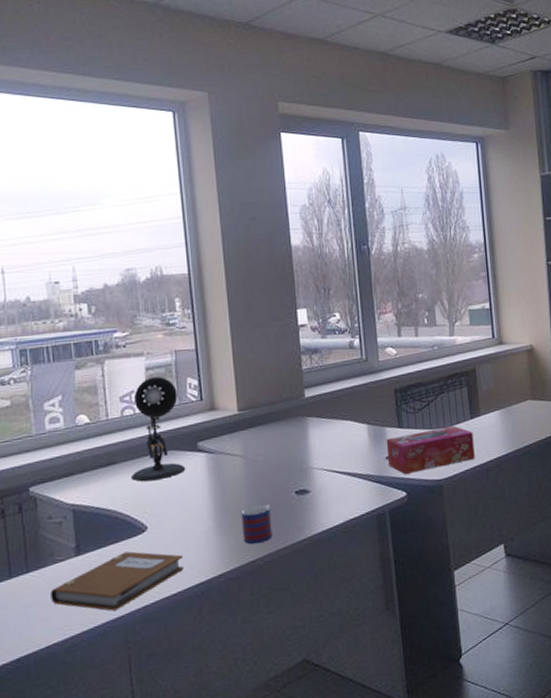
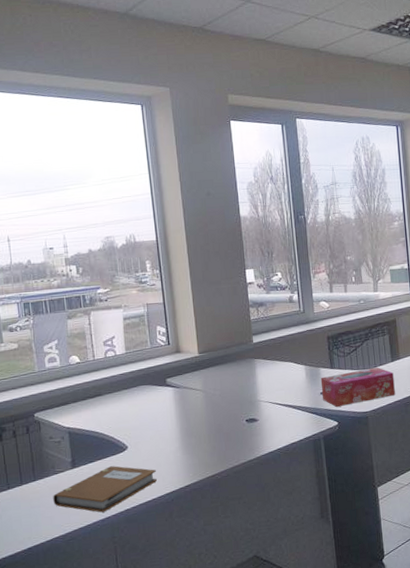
desk lamp: present [132,377,186,481] -> none [114,325,157,410]
mug: present [241,505,273,544] -> none [202,430,228,462]

